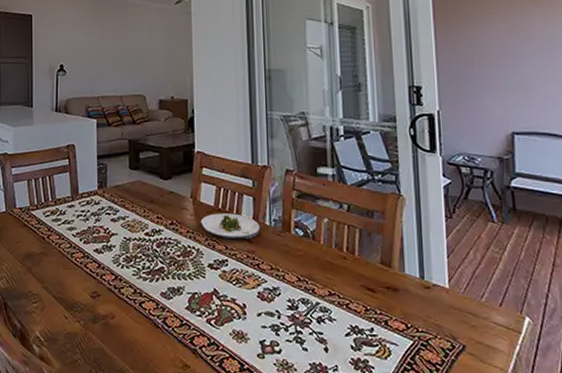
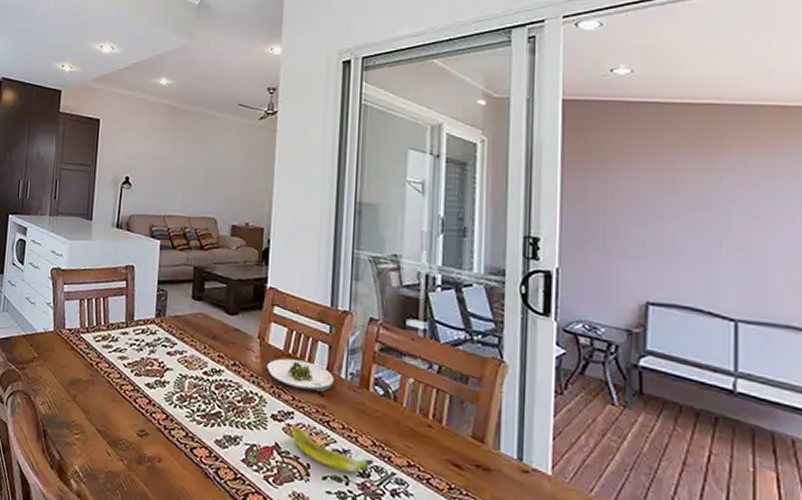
banana: none [228,272,300,308] -> present [292,426,374,473]

